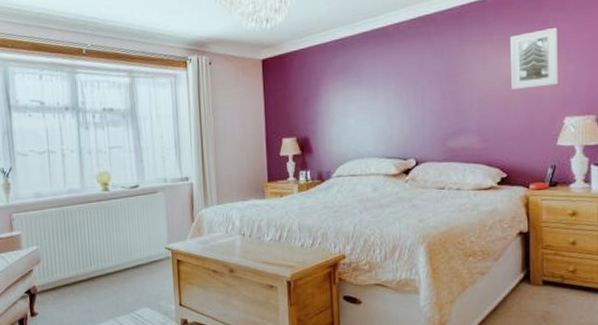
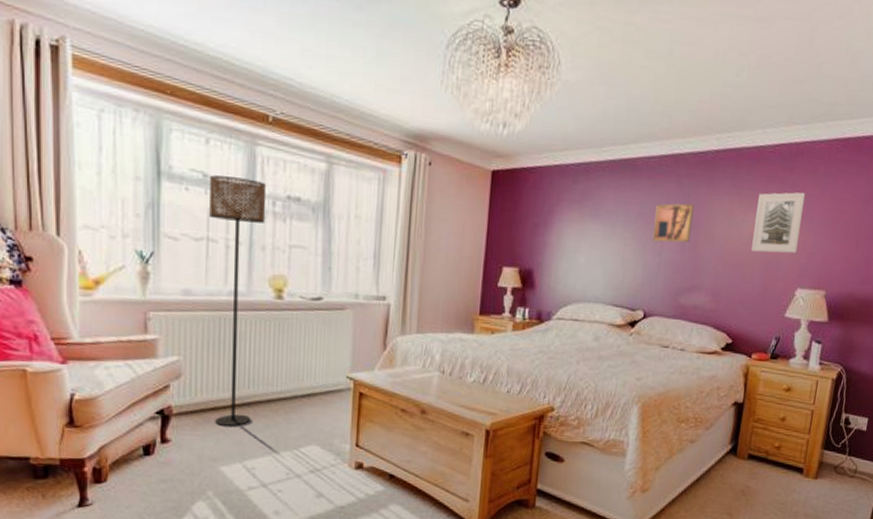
floor lamp: none [44,100,96,298] -> present [209,175,267,426]
wall art: none [412,57,450,96] -> present [652,203,695,243]

